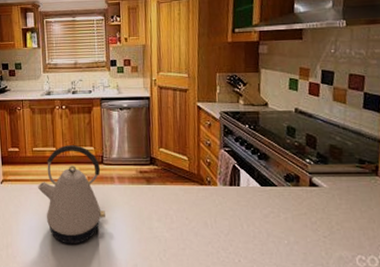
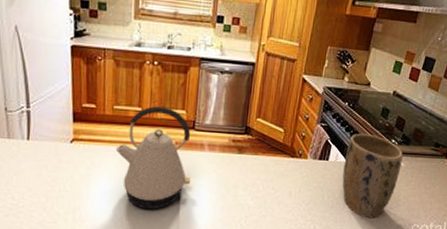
plant pot: none [257,155,325,250] -> present [342,133,403,219]

